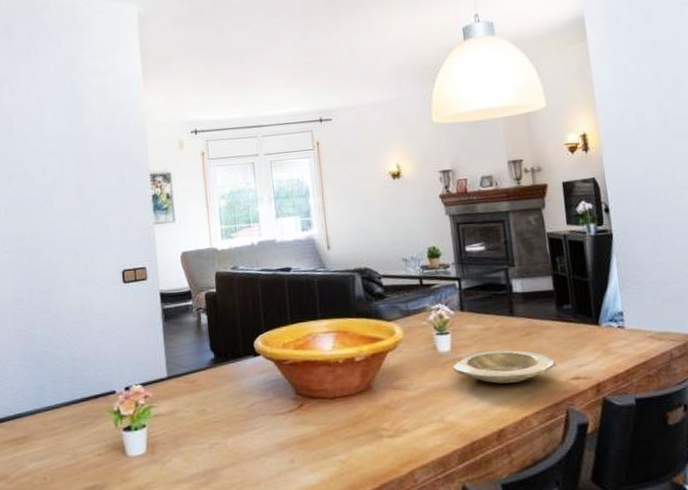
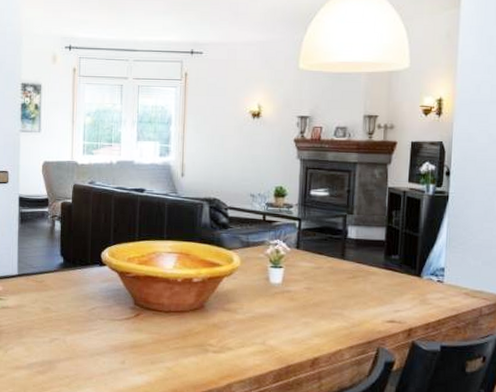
plate: present [453,349,556,384] -> none [282,287,375,319]

